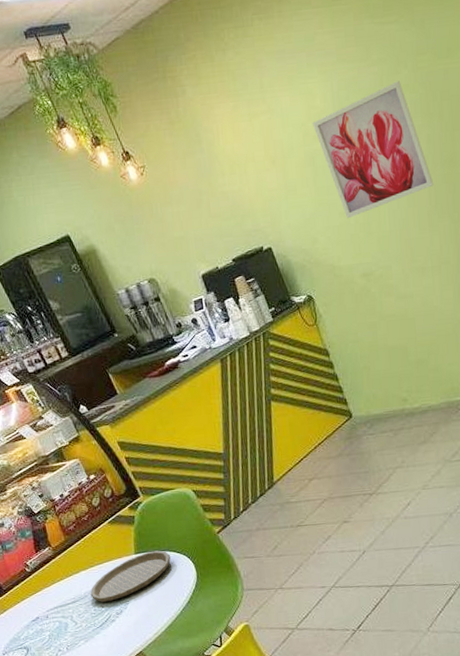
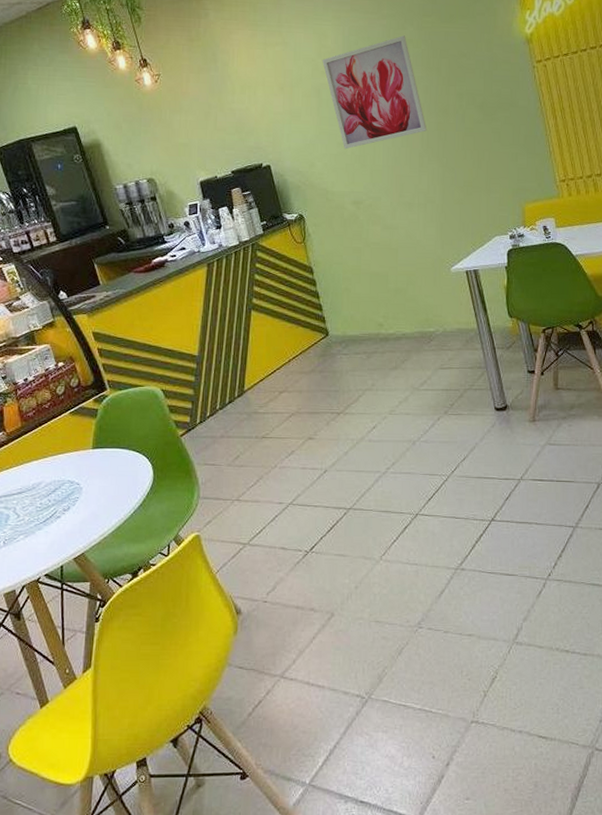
plate: present [90,550,171,602] -> none [39,447,129,496]

